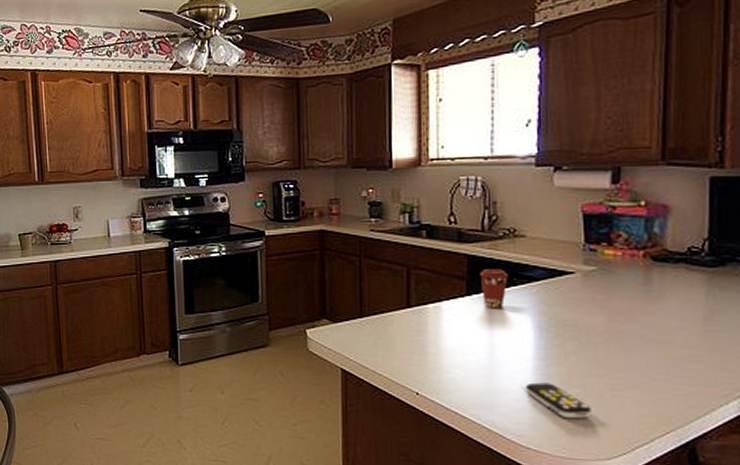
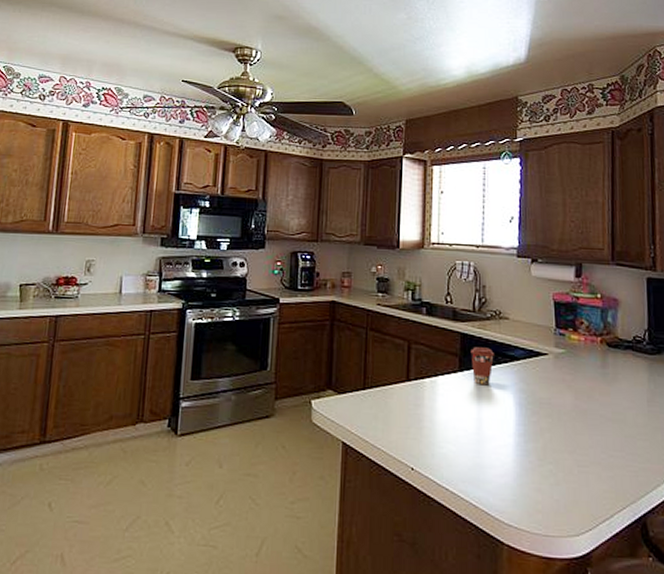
remote control: present [525,382,591,419] -> none [507,458,563,495]

